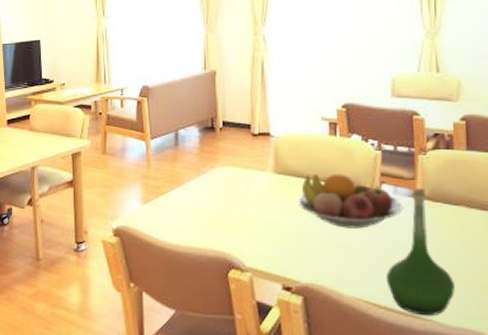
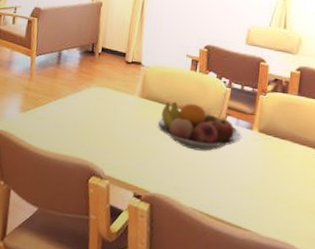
vase: present [385,189,455,317] -> none [219,122,273,228]

